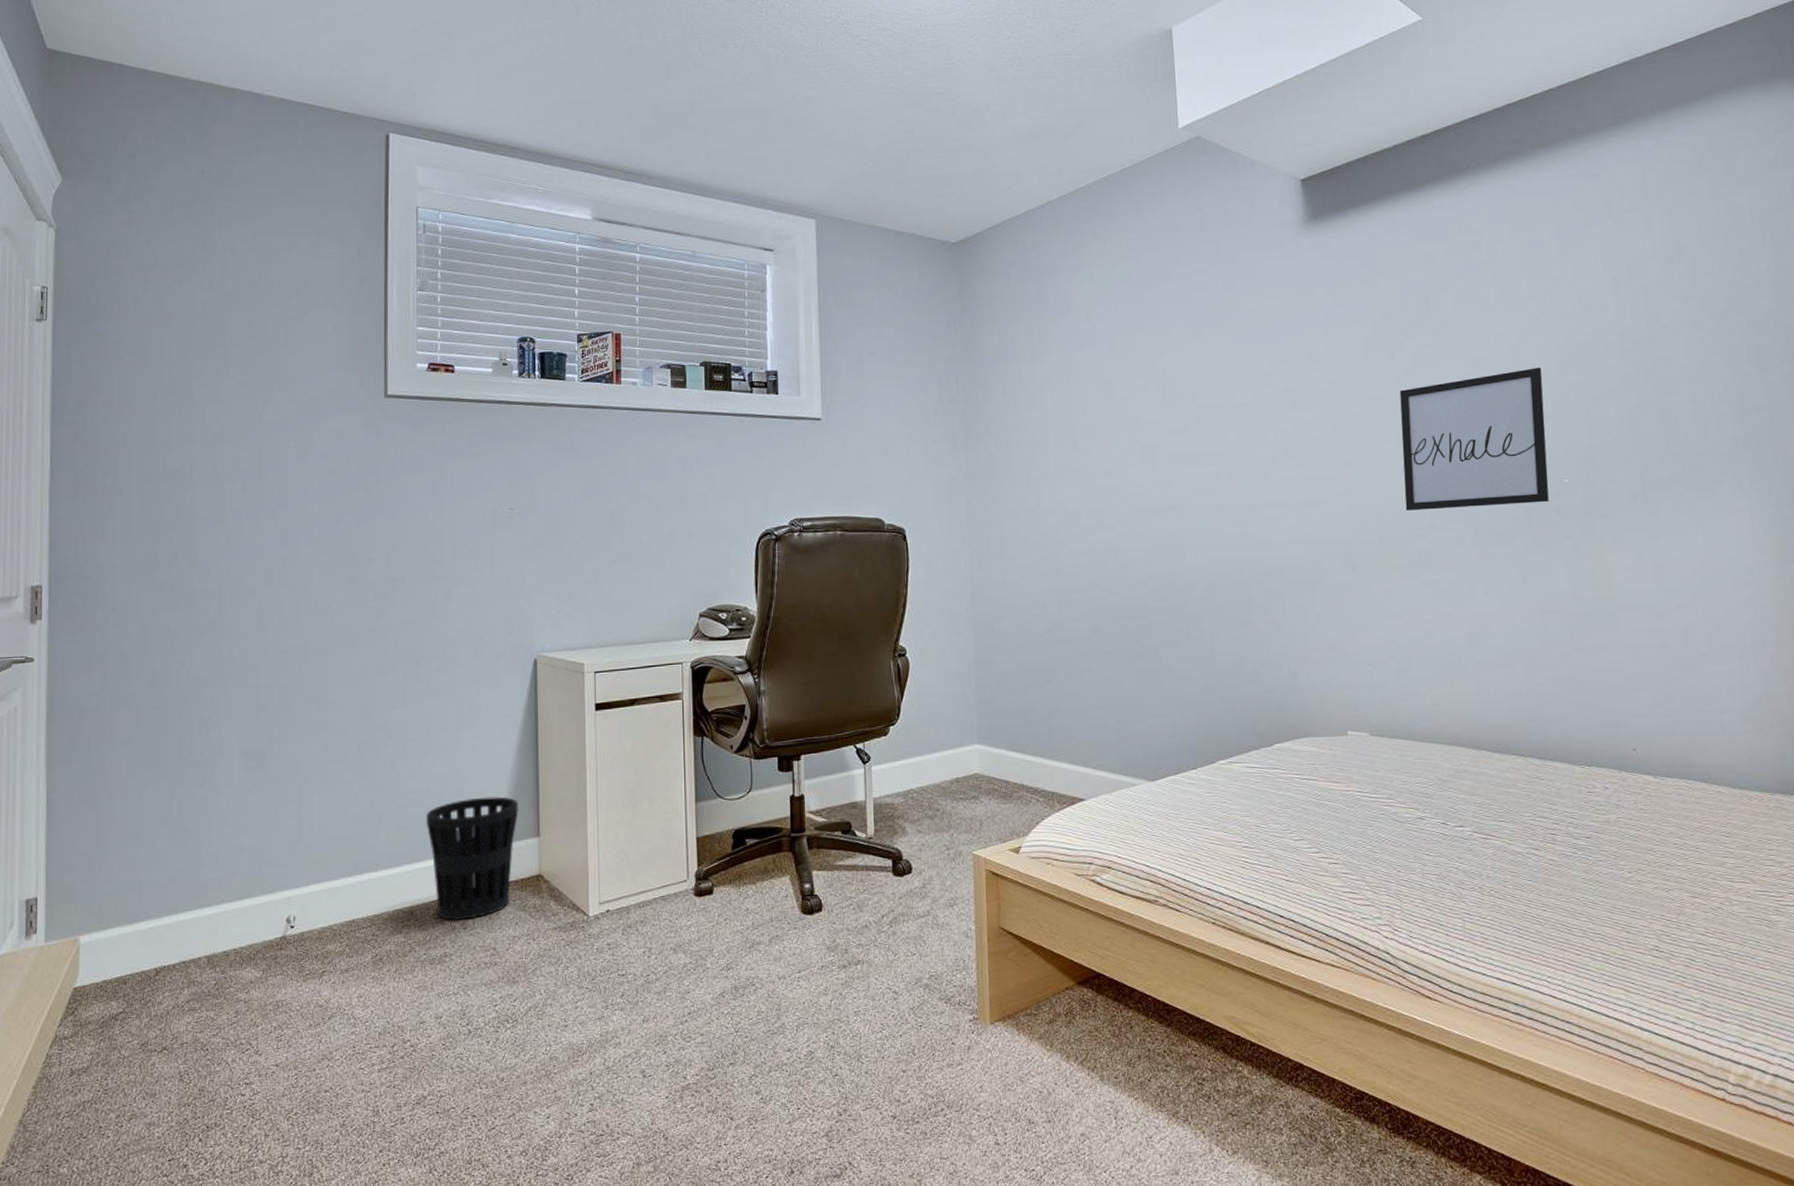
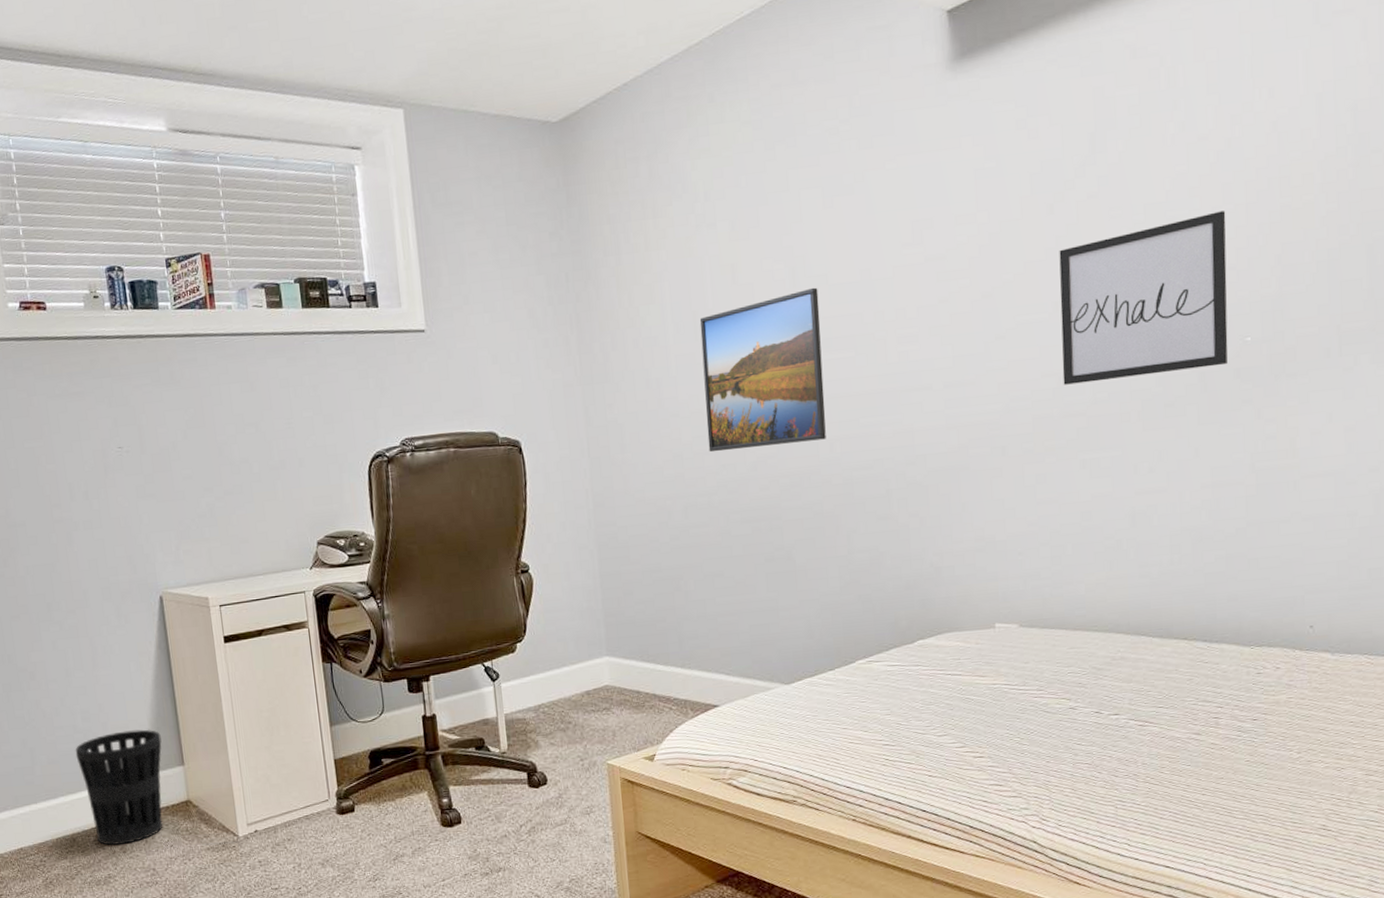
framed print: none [1078,406,1192,551] -> present [699,287,826,453]

